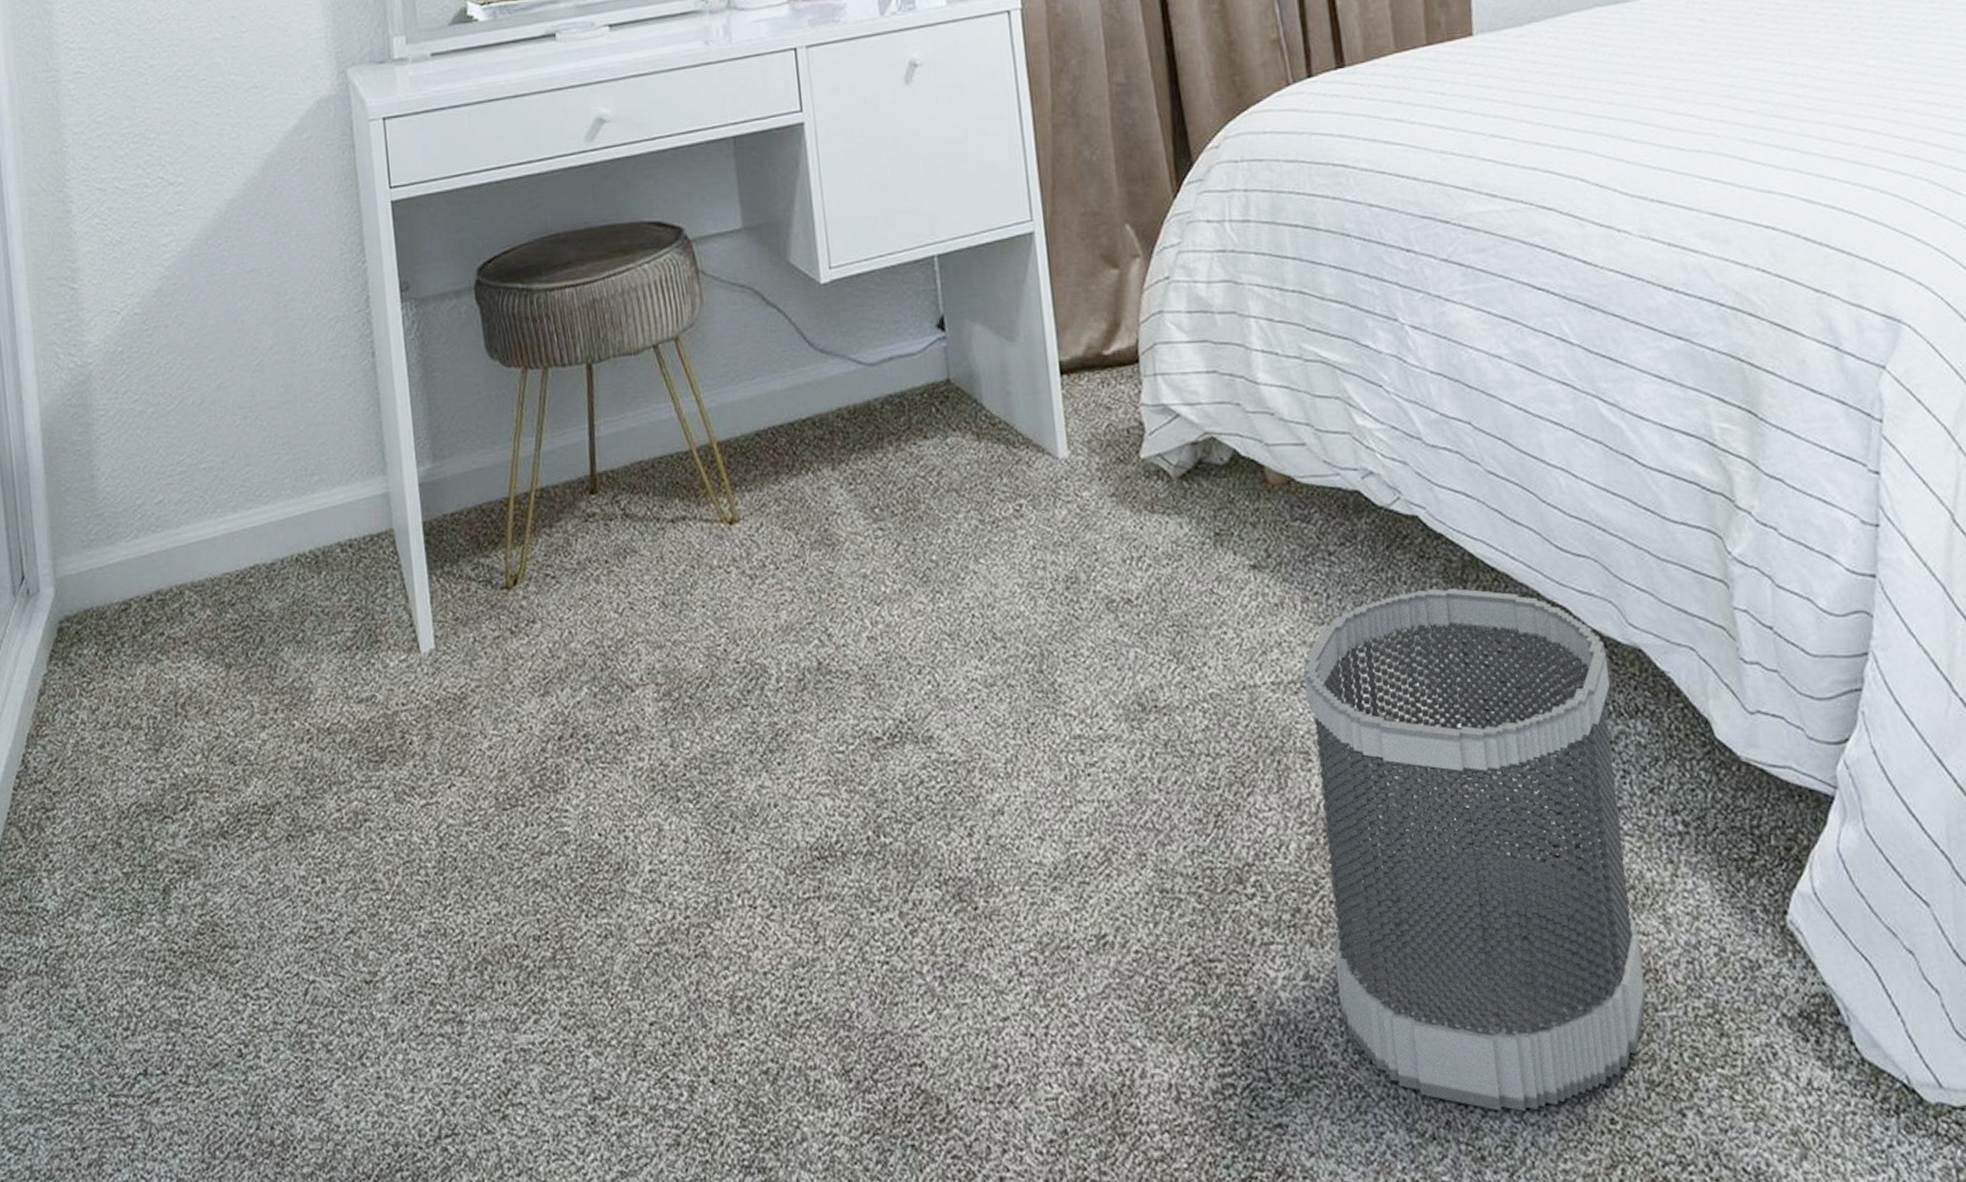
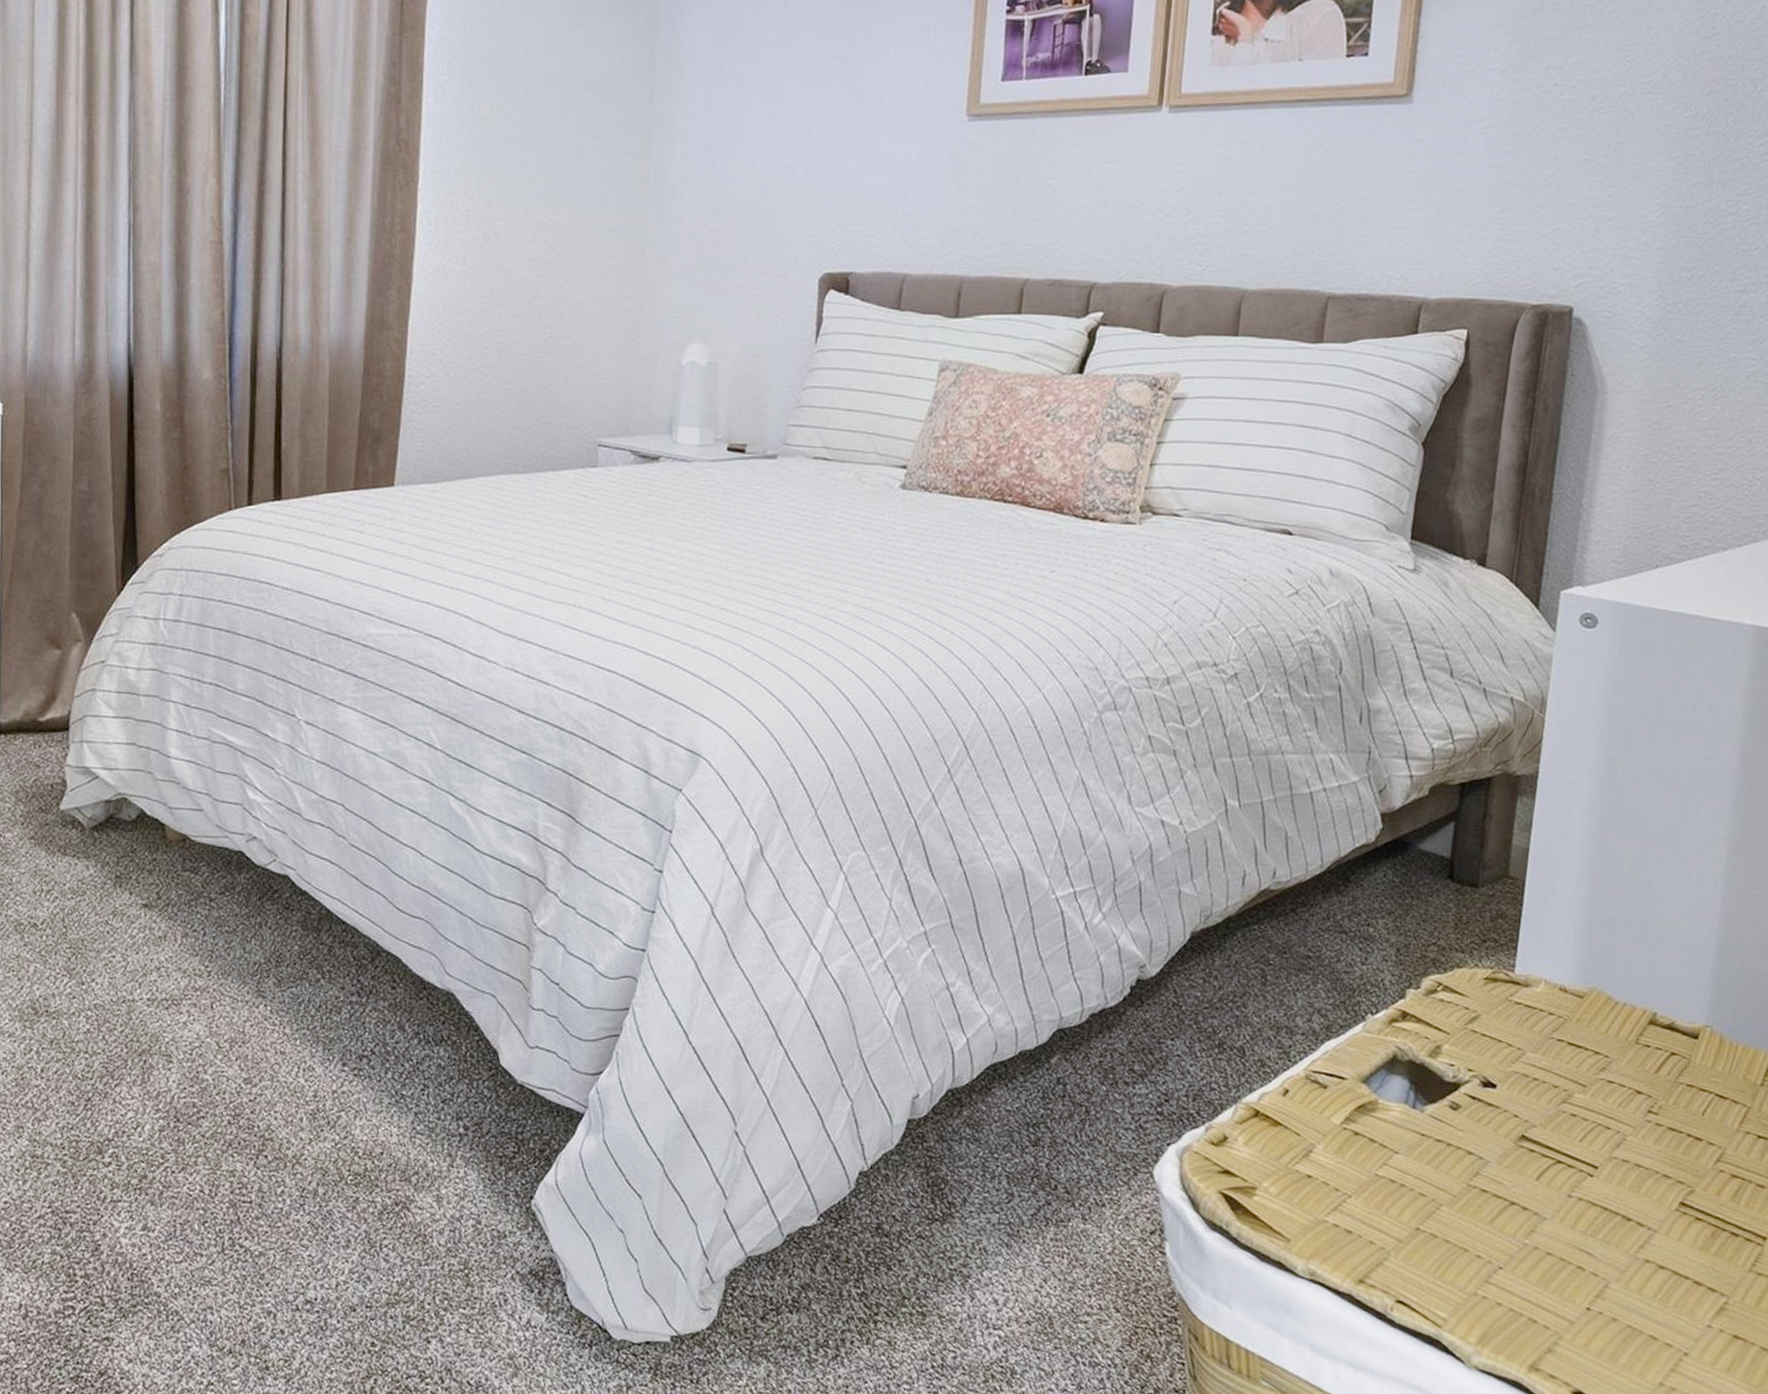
wastebasket: present [1303,588,1647,1111] -> none [168,934,425,1335]

